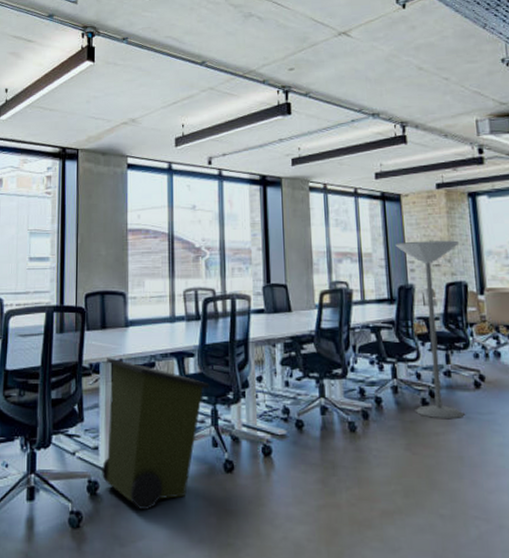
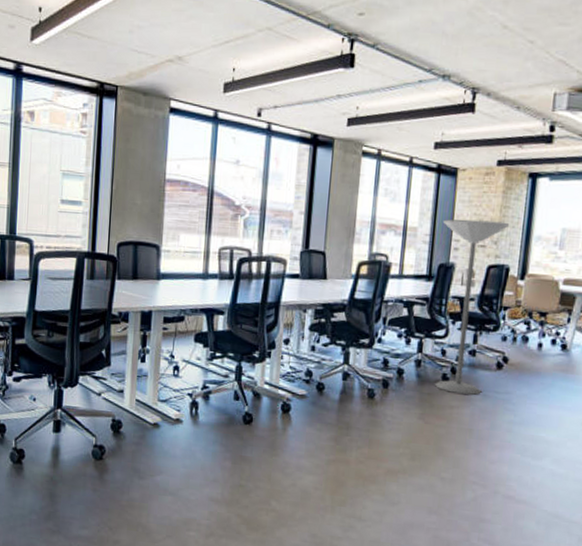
trash can: present [102,358,210,510] -> none [126,308,237,450]

